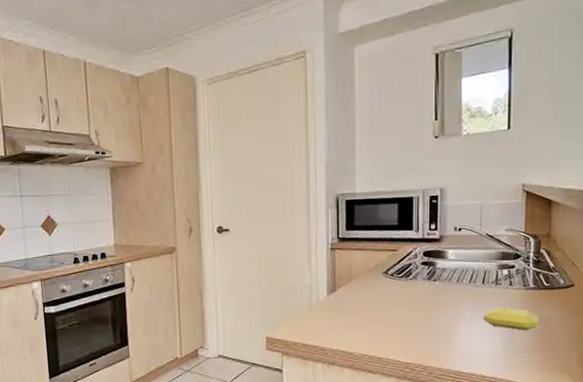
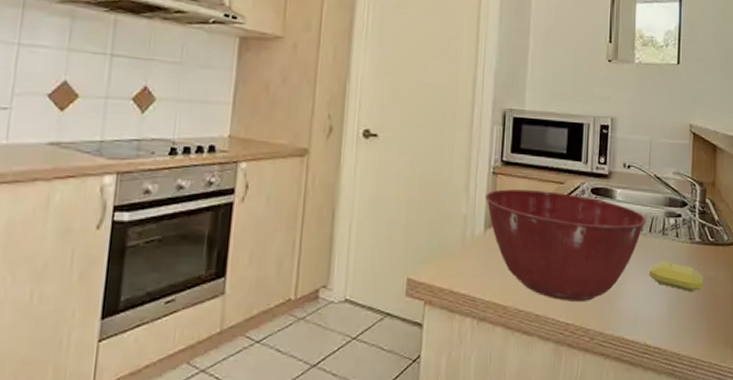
mixing bowl: none [326,258,479,346] -> present [485,189,646,301]

